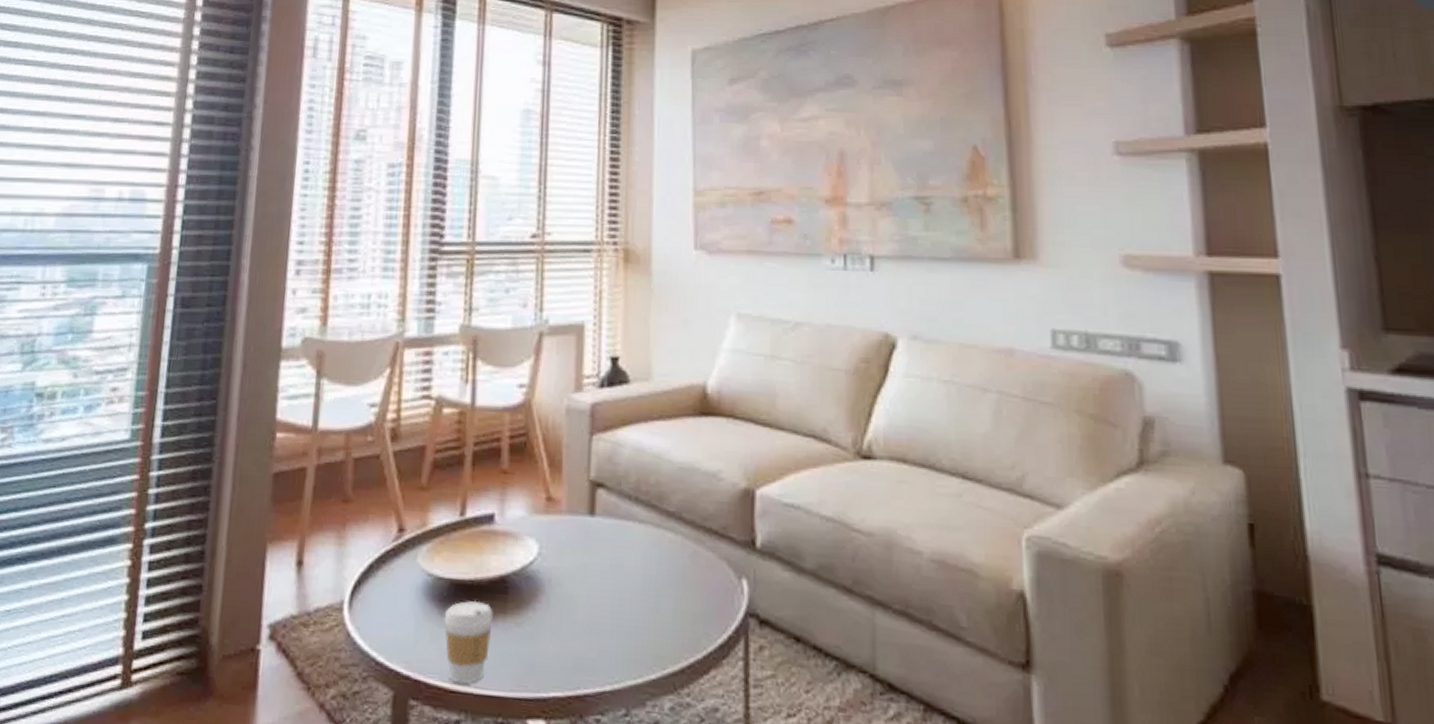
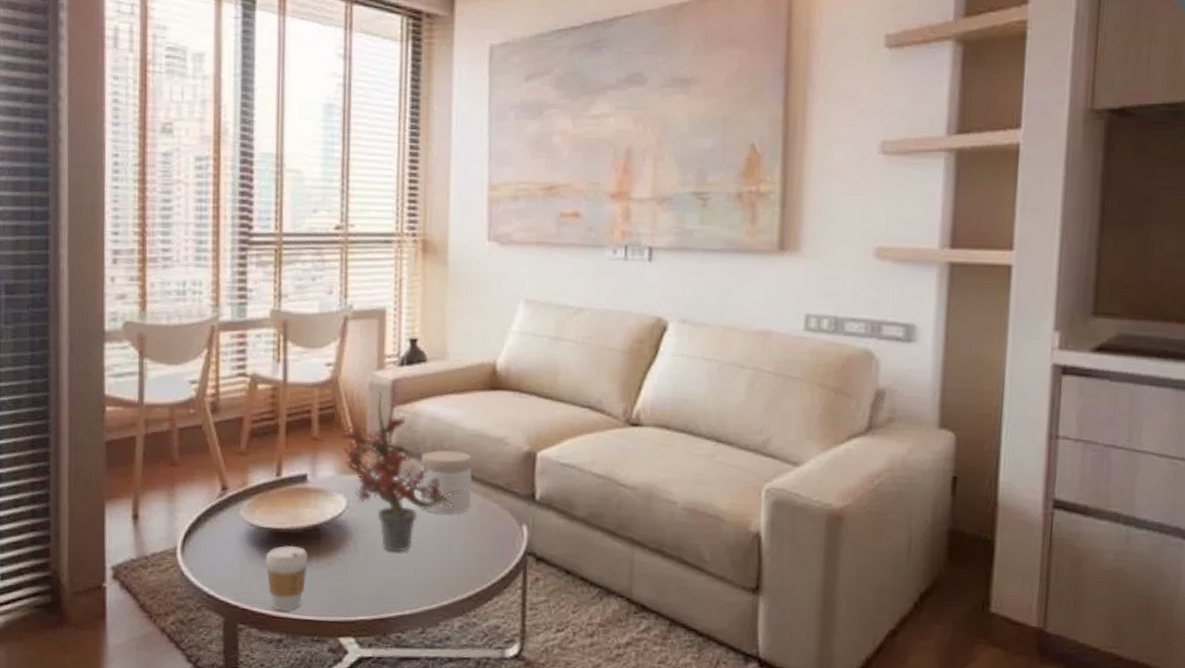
potted plant: none [532,417,676,611] -> present [339,391,467,552]
jar: none [622,486,682,565] -> present [420,450,472,514]

